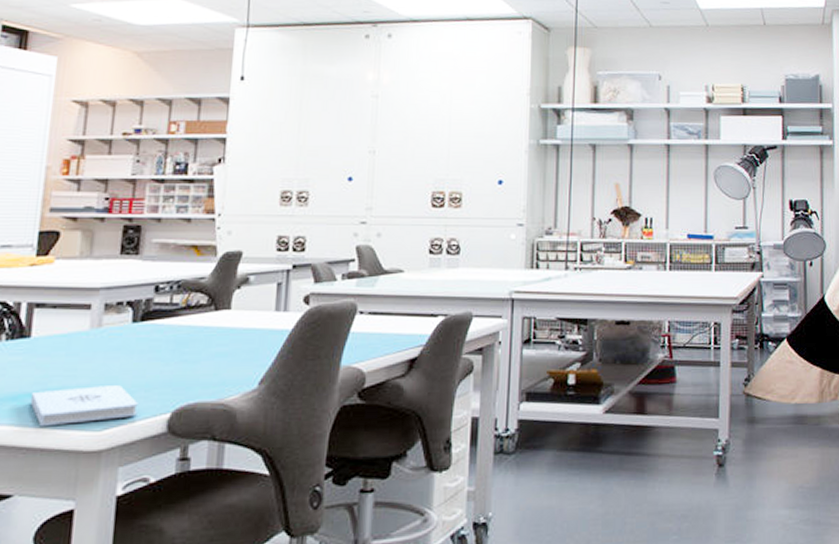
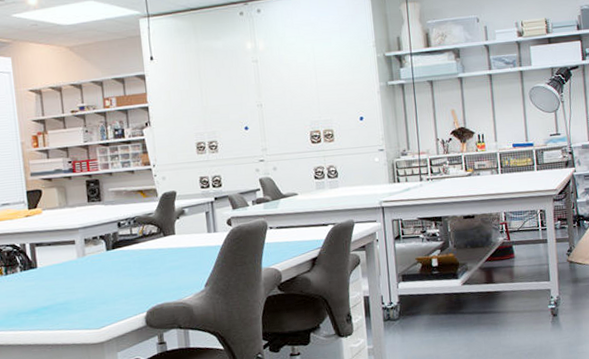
notepad: present [30,385,138,427] -> none [46,296,123,330]

